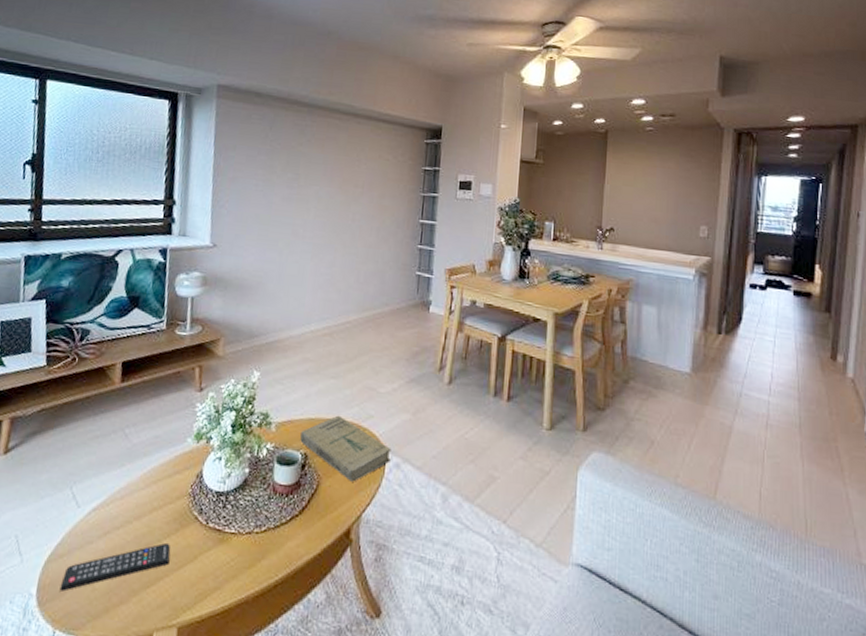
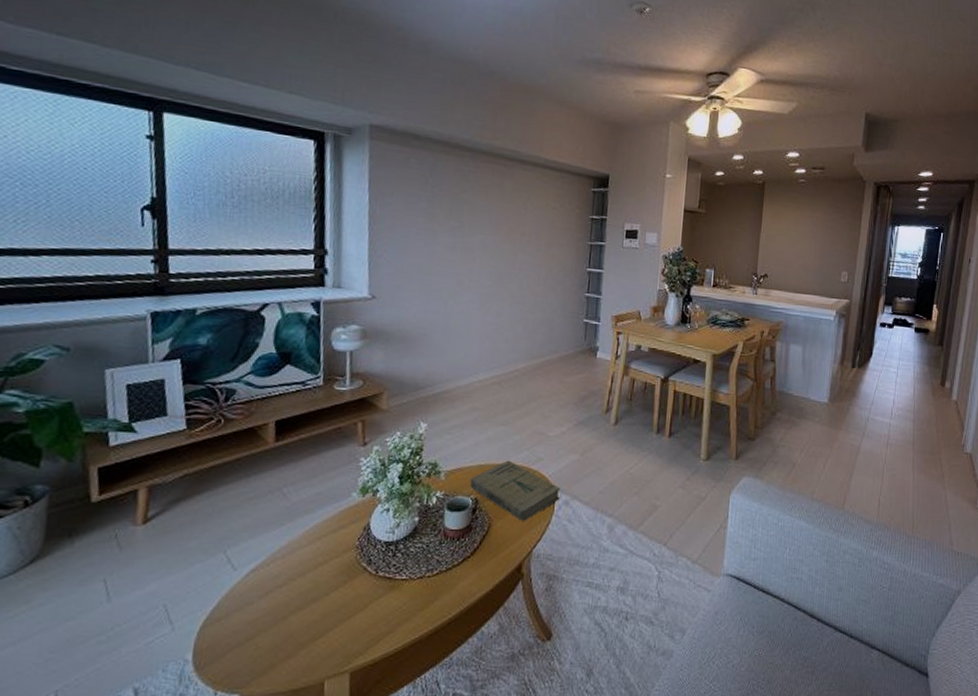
remote control: present [59,542,171,592] -> none [218,595,340,654]

